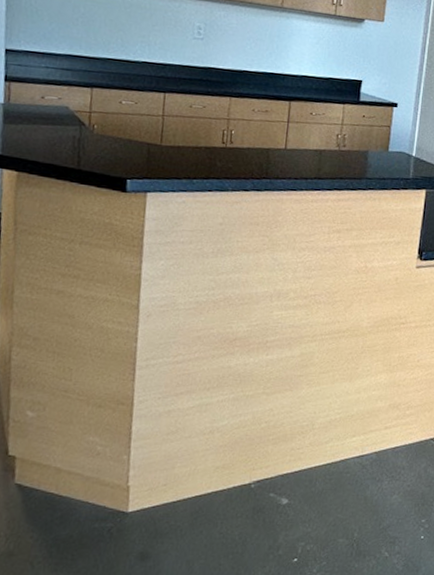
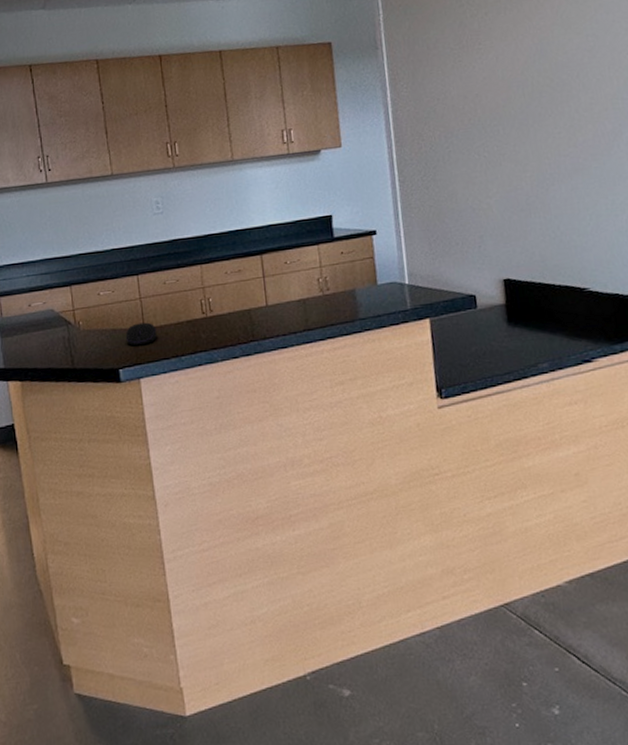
computer mouse: none [140,139,174,161] -> present [125,322,157,345]

